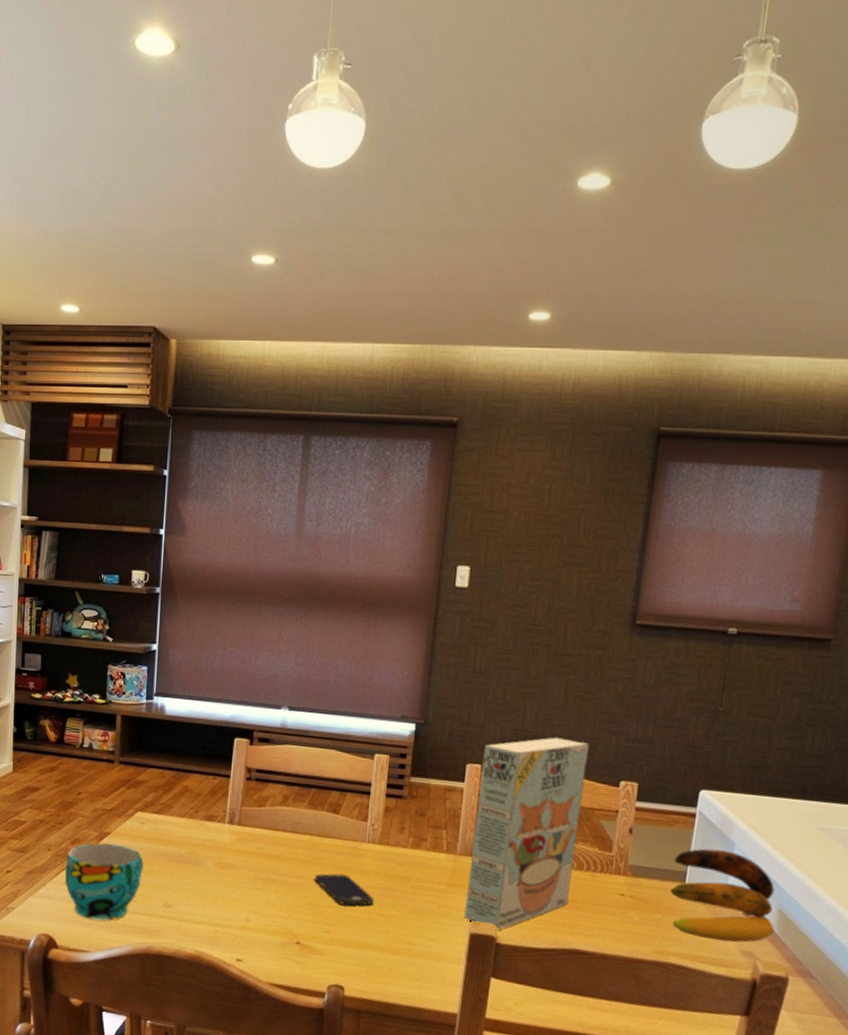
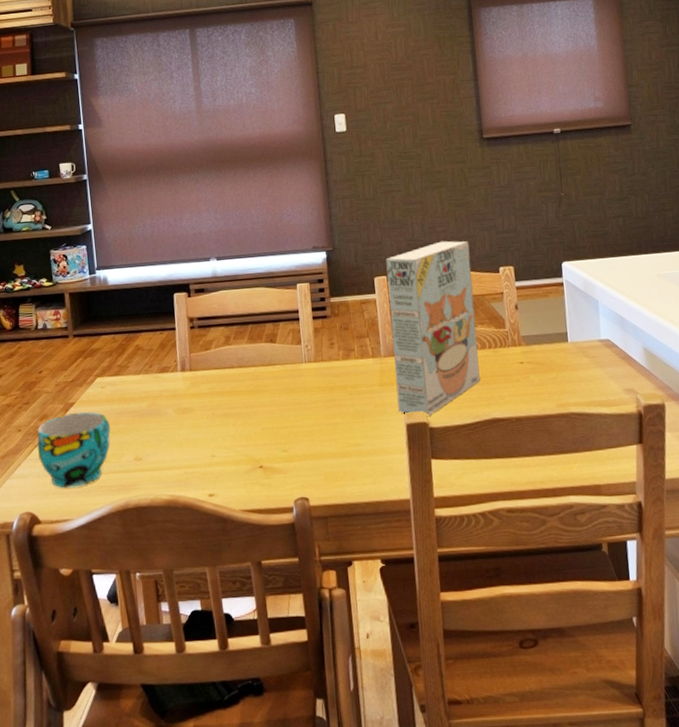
smartphone: present [314,873,375,906] -> none [265,395,321,423]
banana: present [670,848,775,943] -> none [555,308,645,386]

